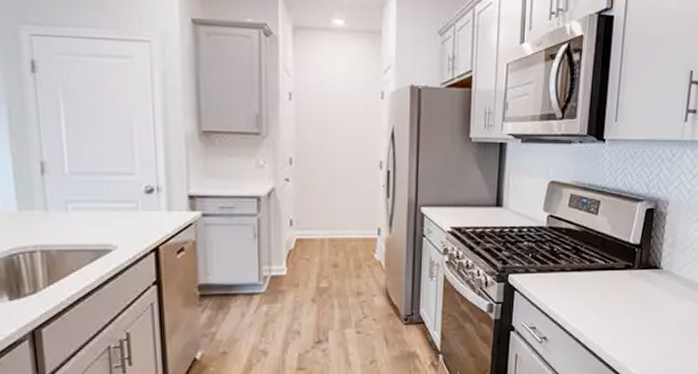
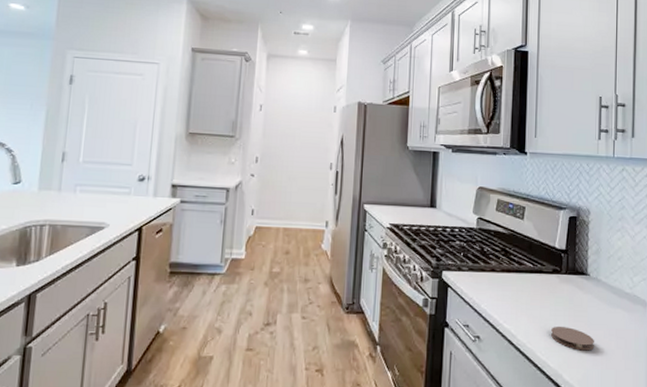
coaster: none [619,321,662,343] -> present [551,326,594,351]

